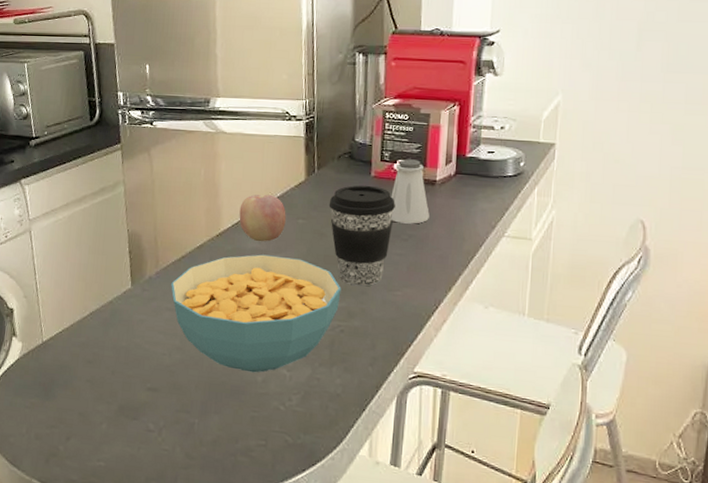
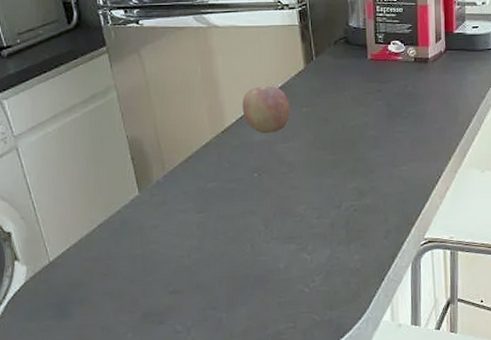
cereal bowl: present [171,254,341,373] -> none [181,145,351,261]
coffee cup: present [329,185,395,286] -> none [330,68,393,166]
saltshaker: present [390,159,430,224] -> none [388,39,425,102]

